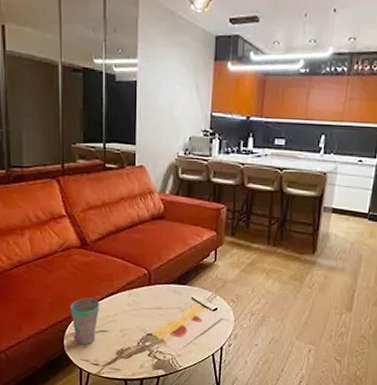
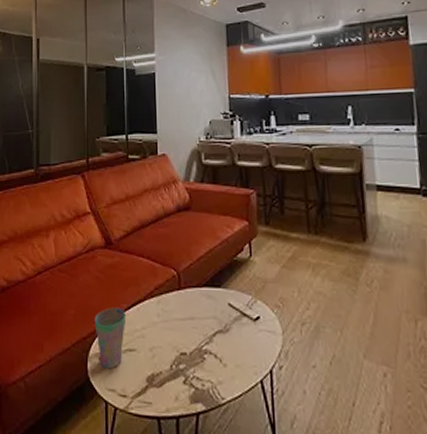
painting: present [151,303,224,353] -> none [185,310,269,379]

